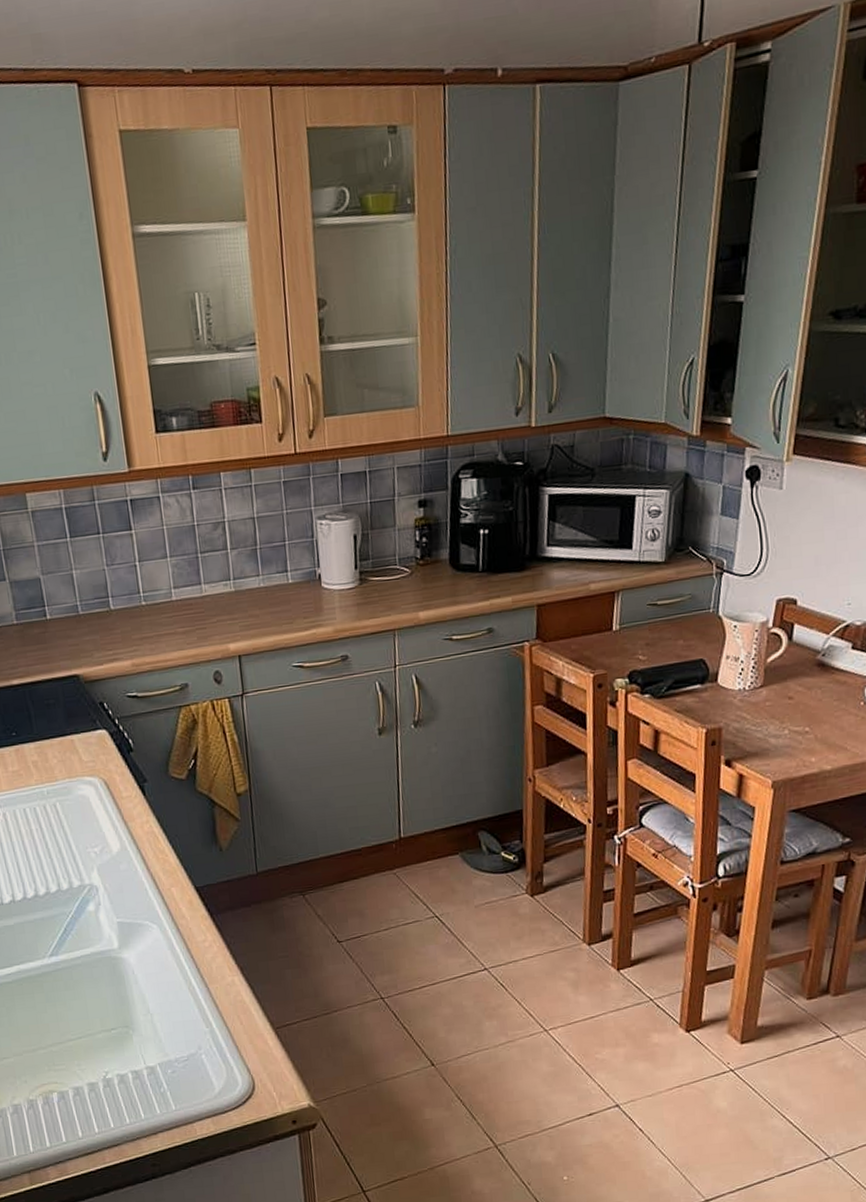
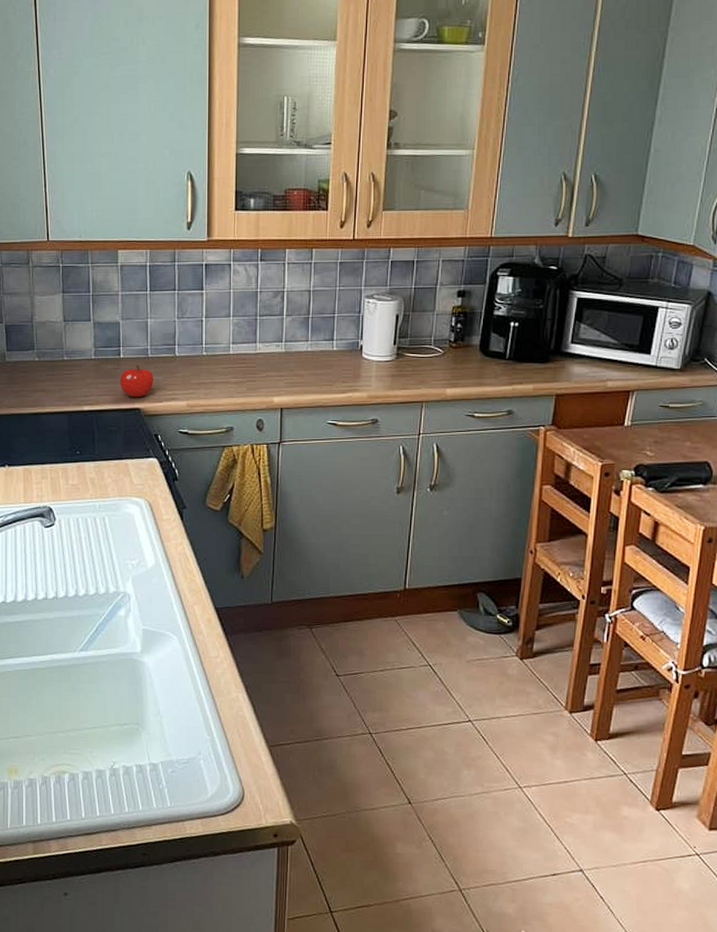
fruit: none [49,625,90,663] -> present [119,365,154,398]

